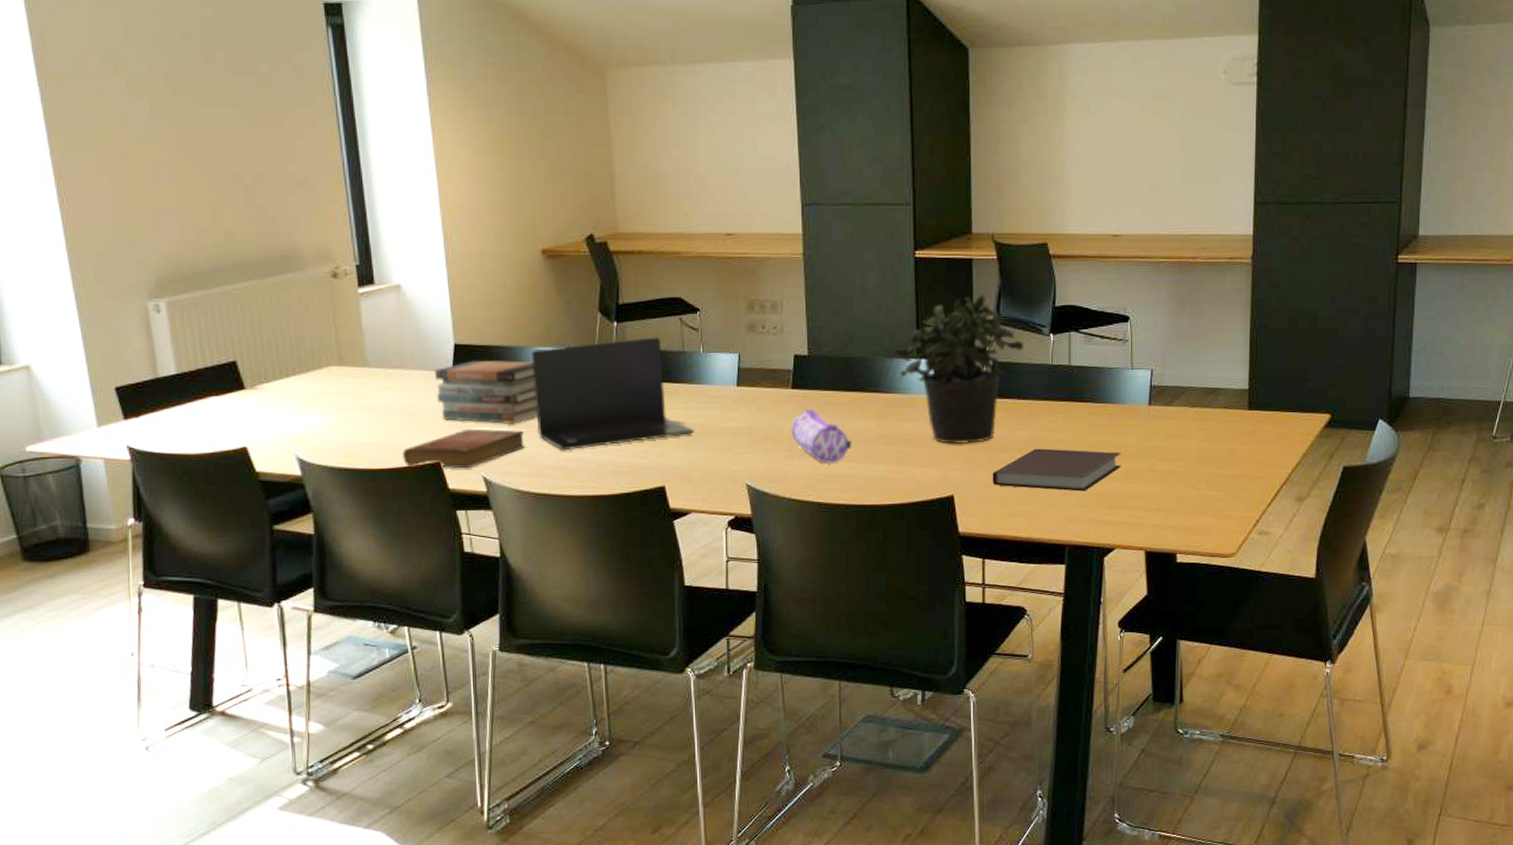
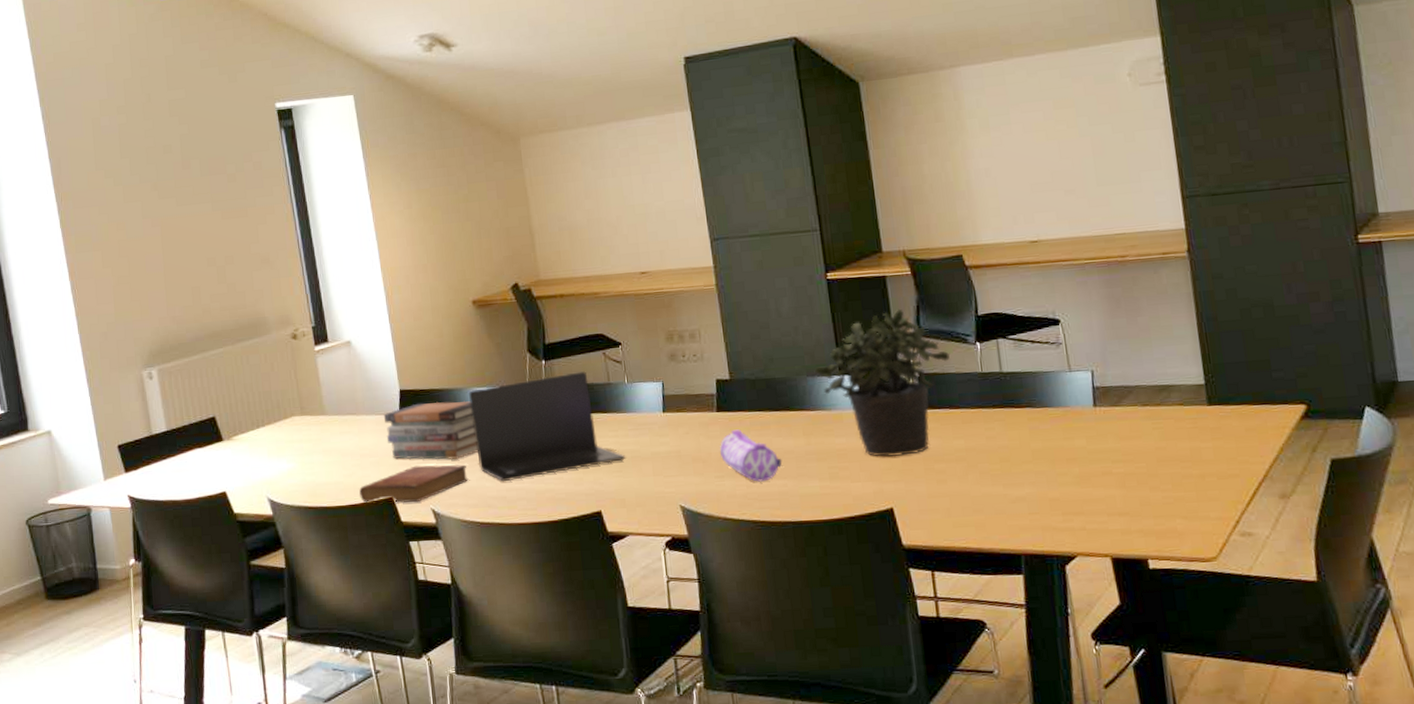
notebook: present [992,448,1121,492] -> none [931,456,1072,499]

